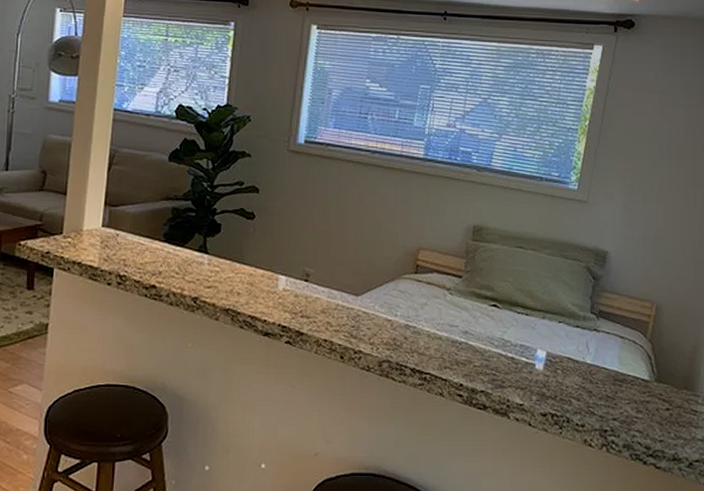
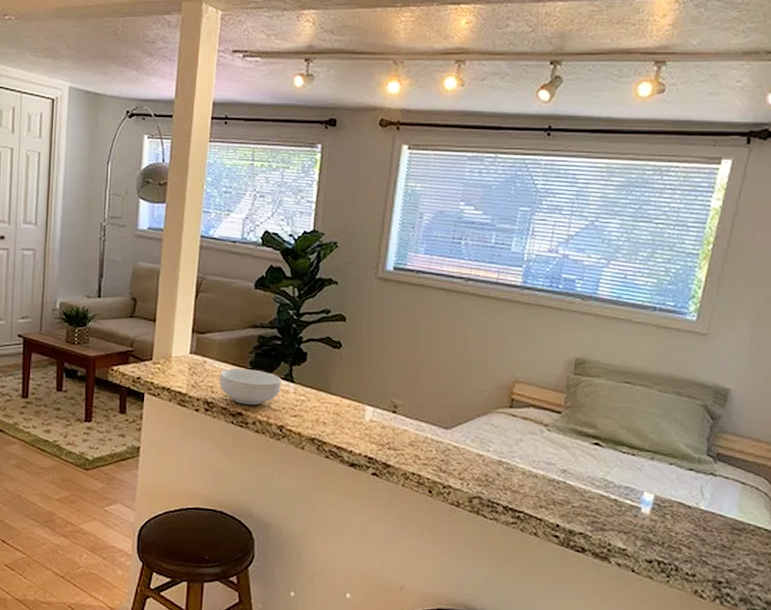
cereal bowl: none [133,241,196,278] -> present [220,368,282,406]

